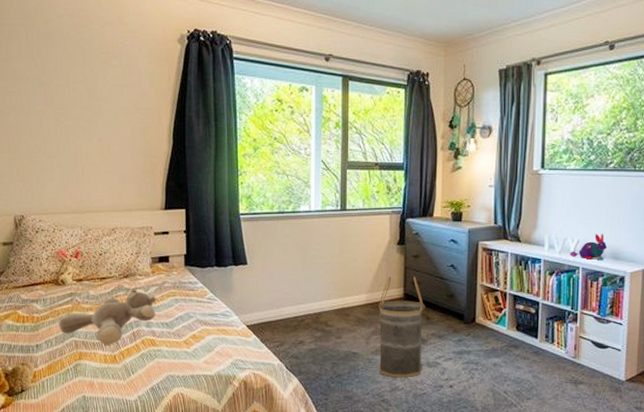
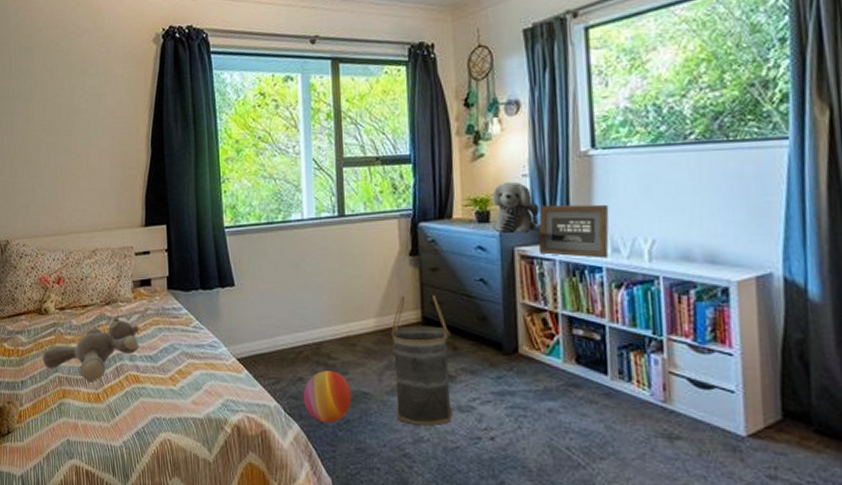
ball: none [303,335,344,377] -> present [303,371,353,423]
plush toy: none [461,190,499,230] -> present [489,181,539,233]
picture frame: none [496,210,550,253] -> present [538,204,609,259]
rabbit: present [569,233,607,261] -> none [642,228,697,267]

